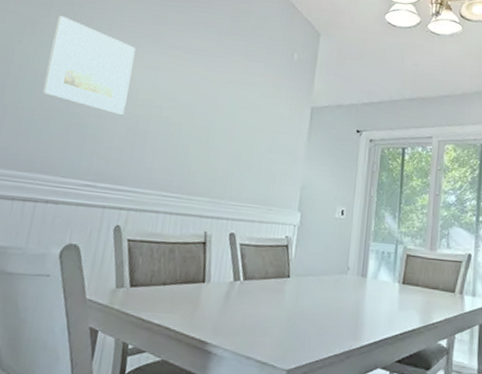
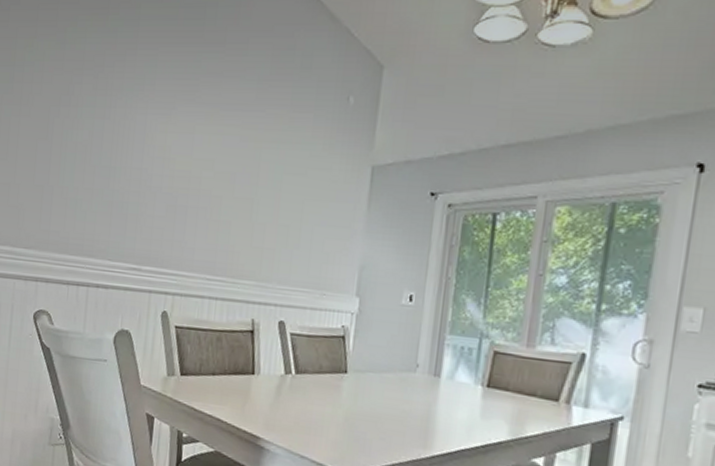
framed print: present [42,16,136,116] -> none [83,80,170,190]

